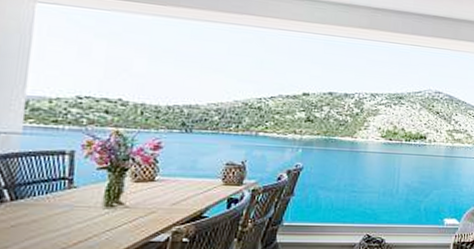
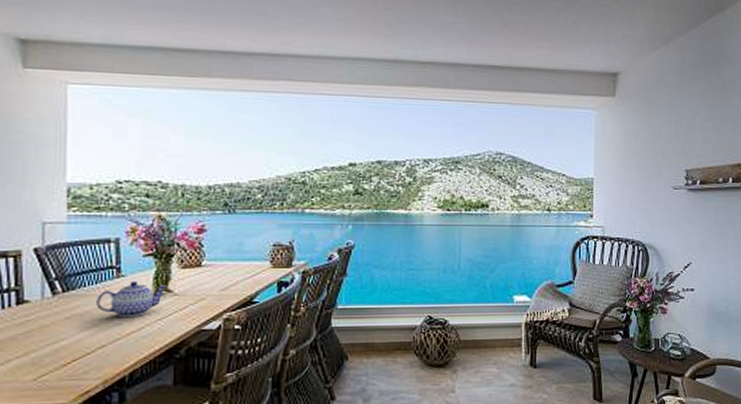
teapot: none [45,192,118,228] -> present [97,280,167,318]

